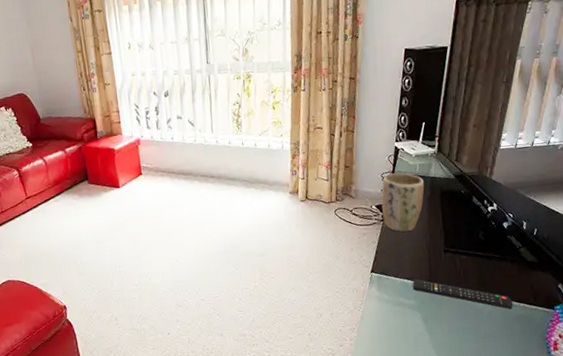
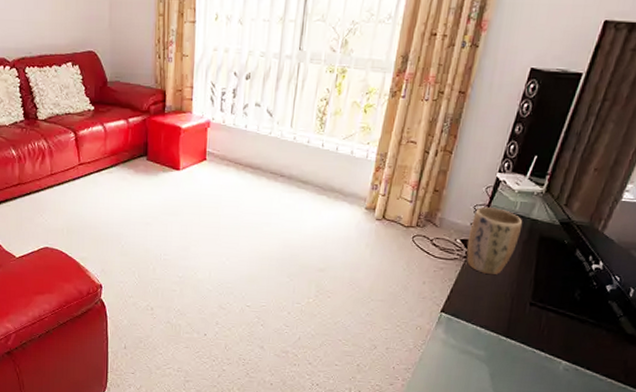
remote control: present [413,279,513,310] -> none [485,328,599,383]

